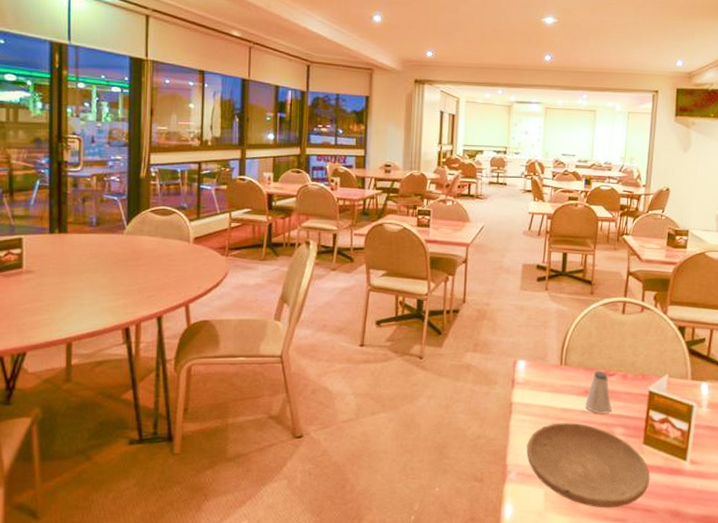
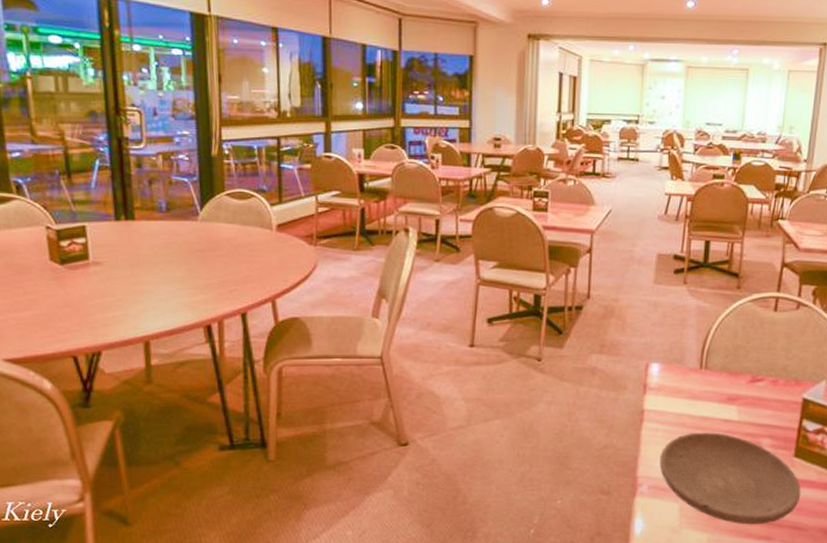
saltshaker: present [585,371,612,414] -> none [727,375,759,423]

